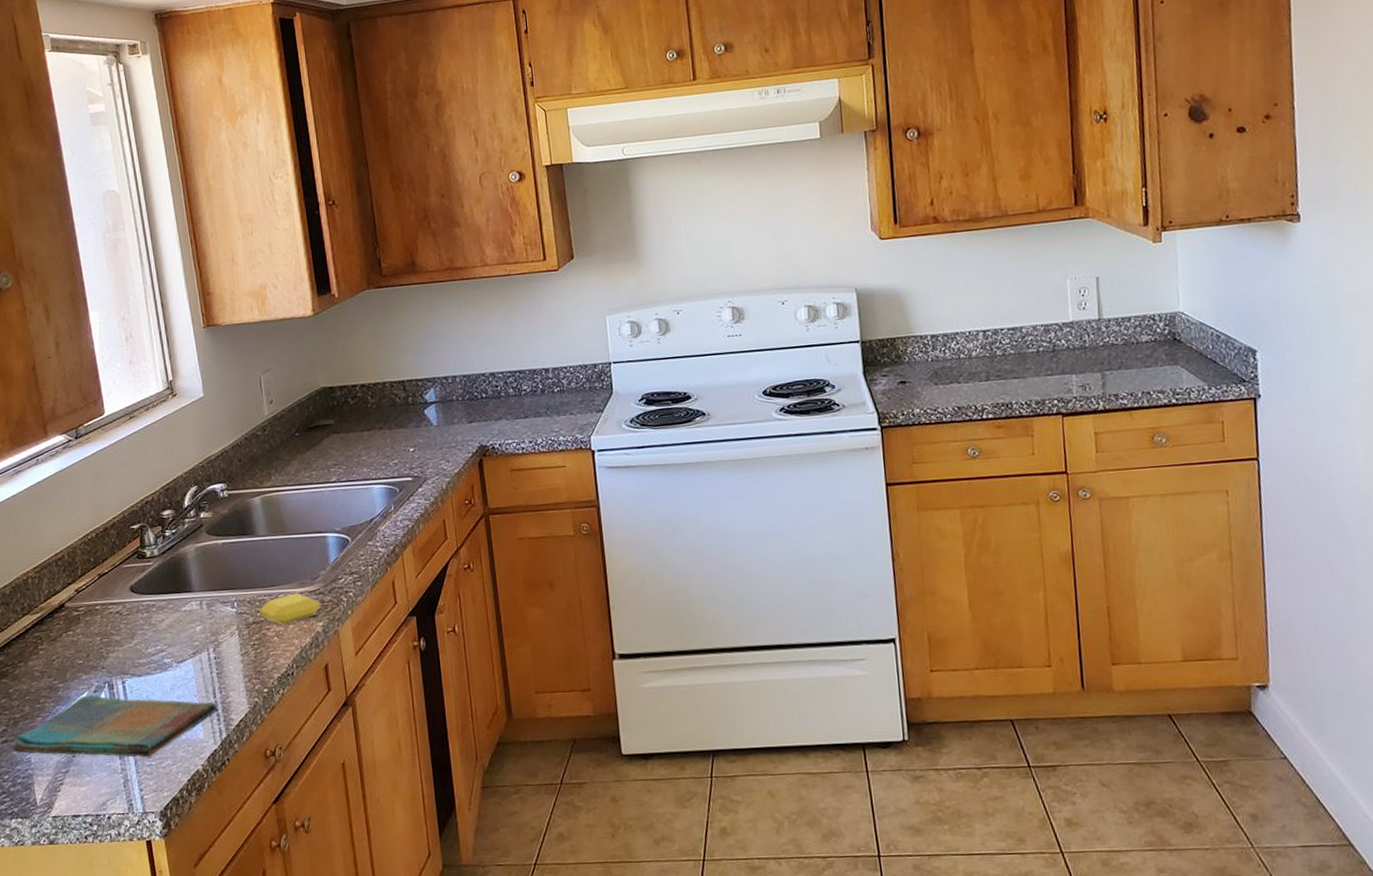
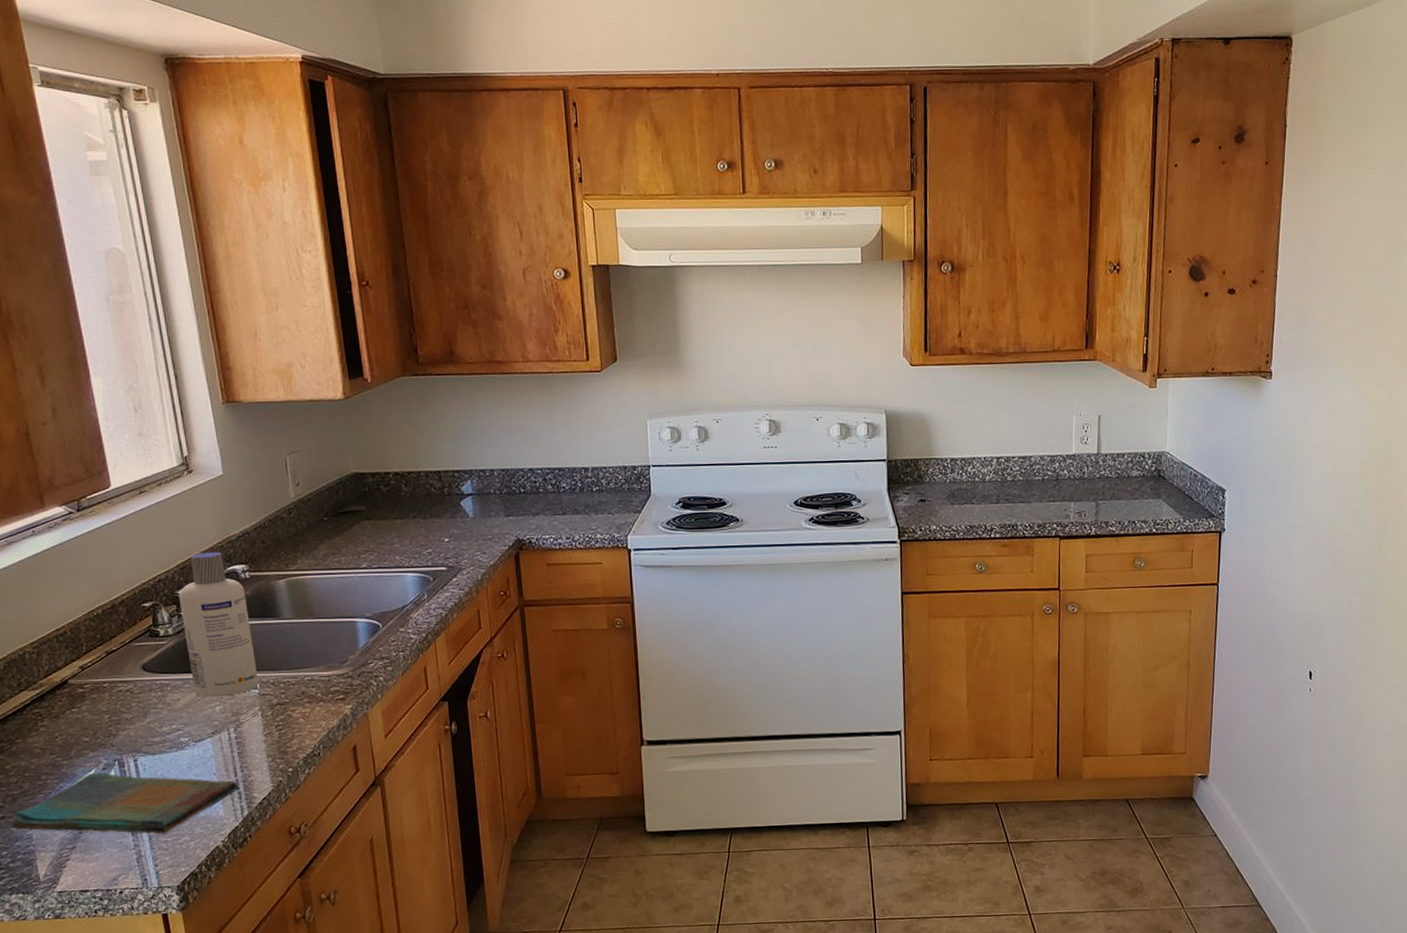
screw cap bottle: none [163,472,236,618] -> present [179,551,259,698]
soap bar: present [259,593,321,625] -> none [284,676,350,707]

